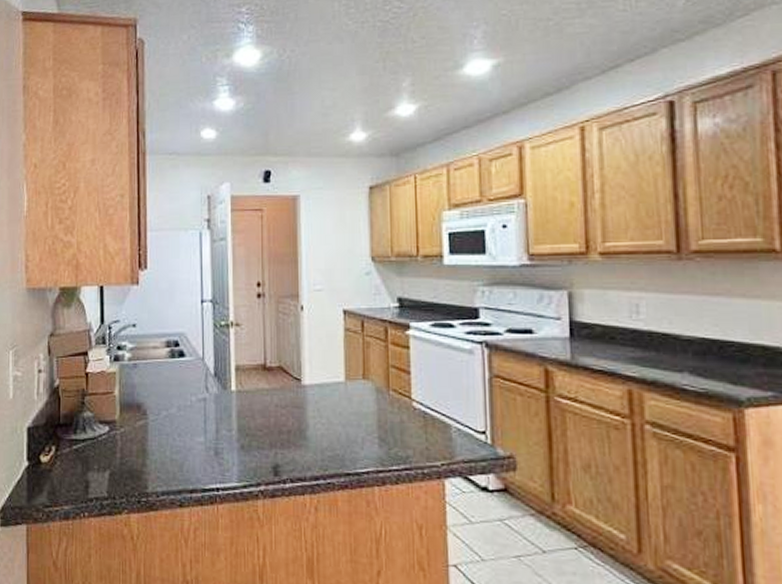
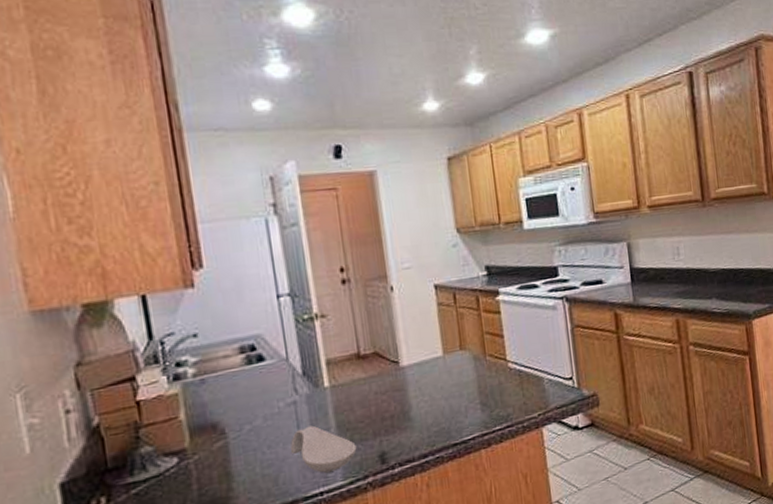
spoon rest: none [196,424,253,471] -> present [290,425,357,473]

